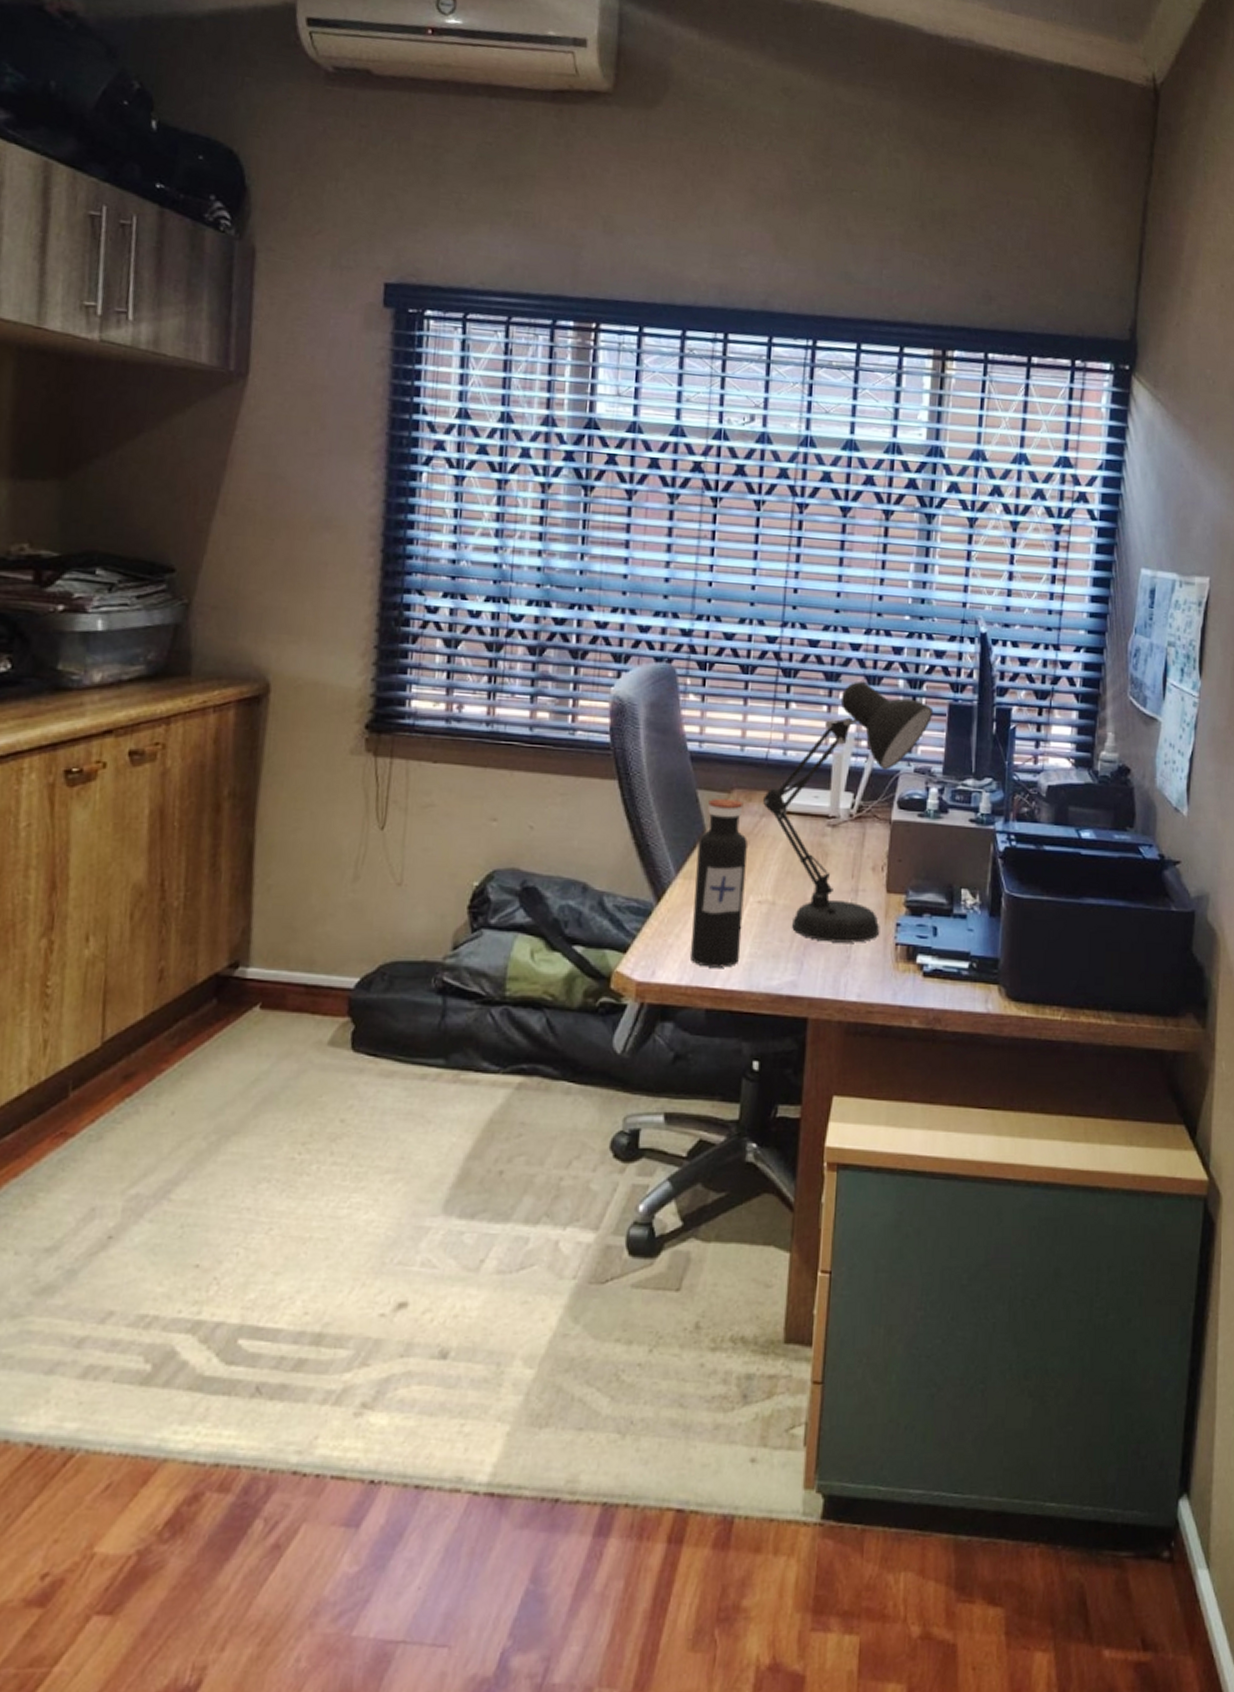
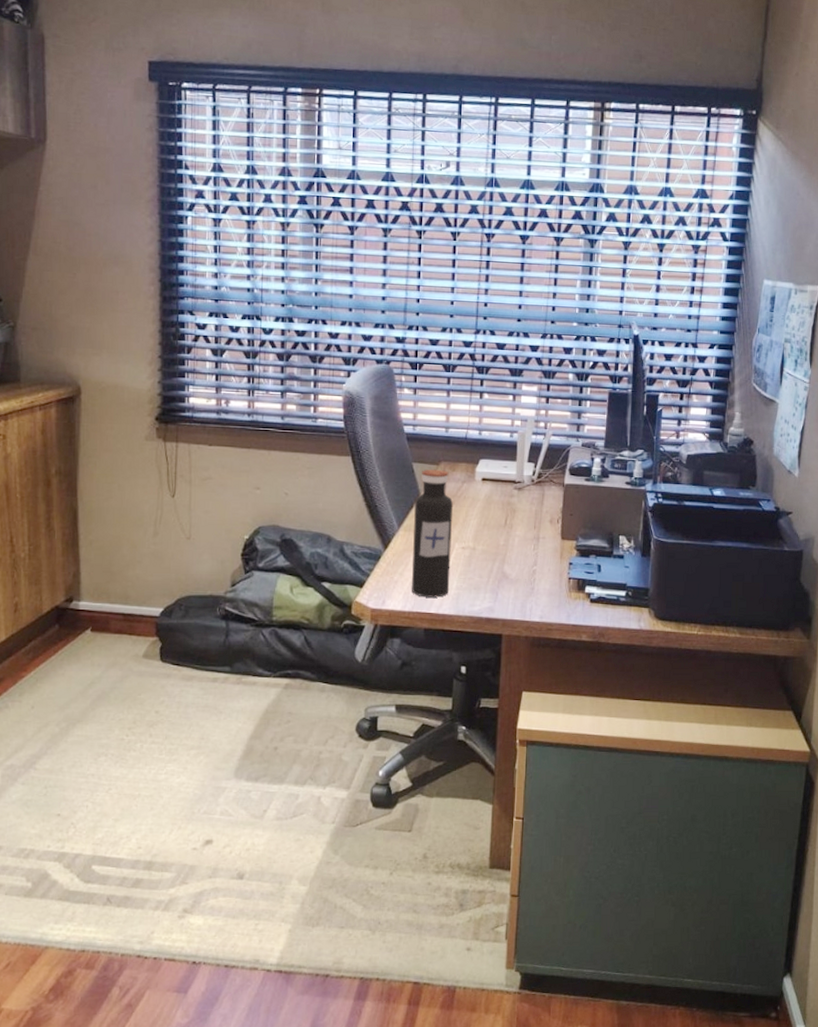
desk lamp: present [763,682,934,943] -> none [464,376,597,578]

